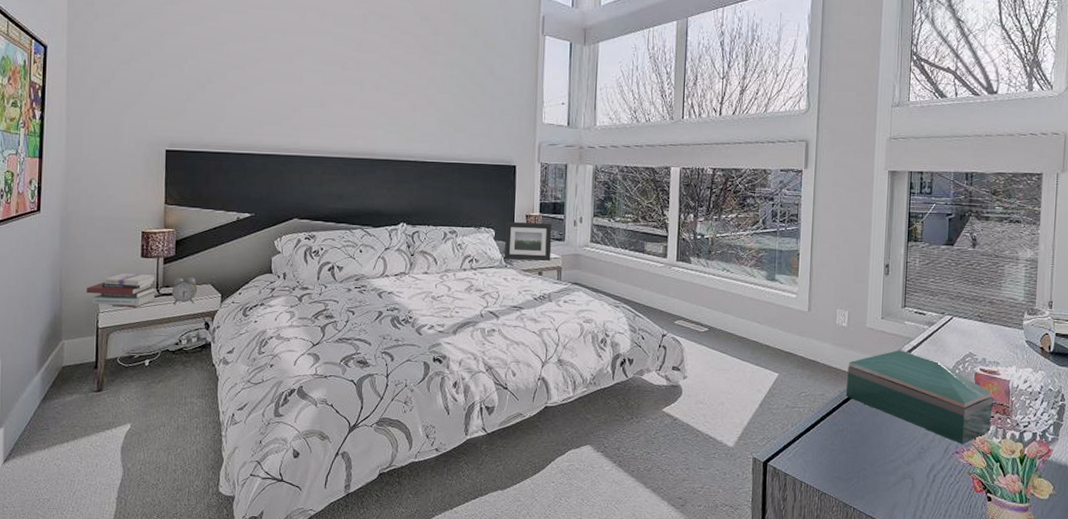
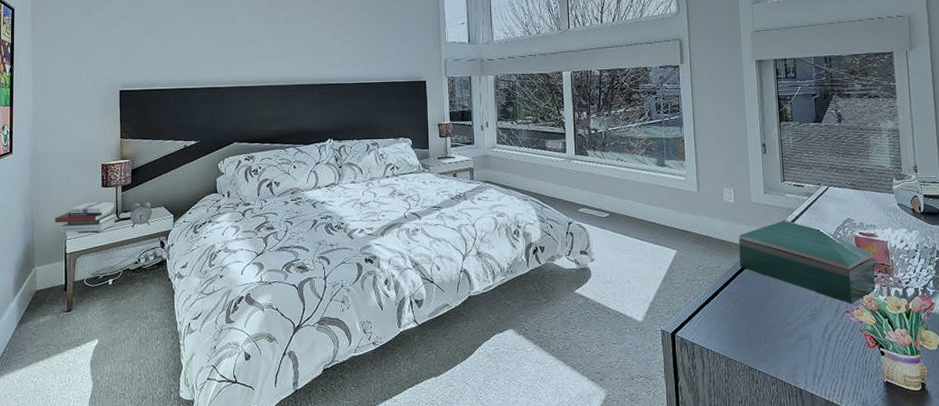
picture frame: present [503,221,552,262] -> none [421,129,463,165]

